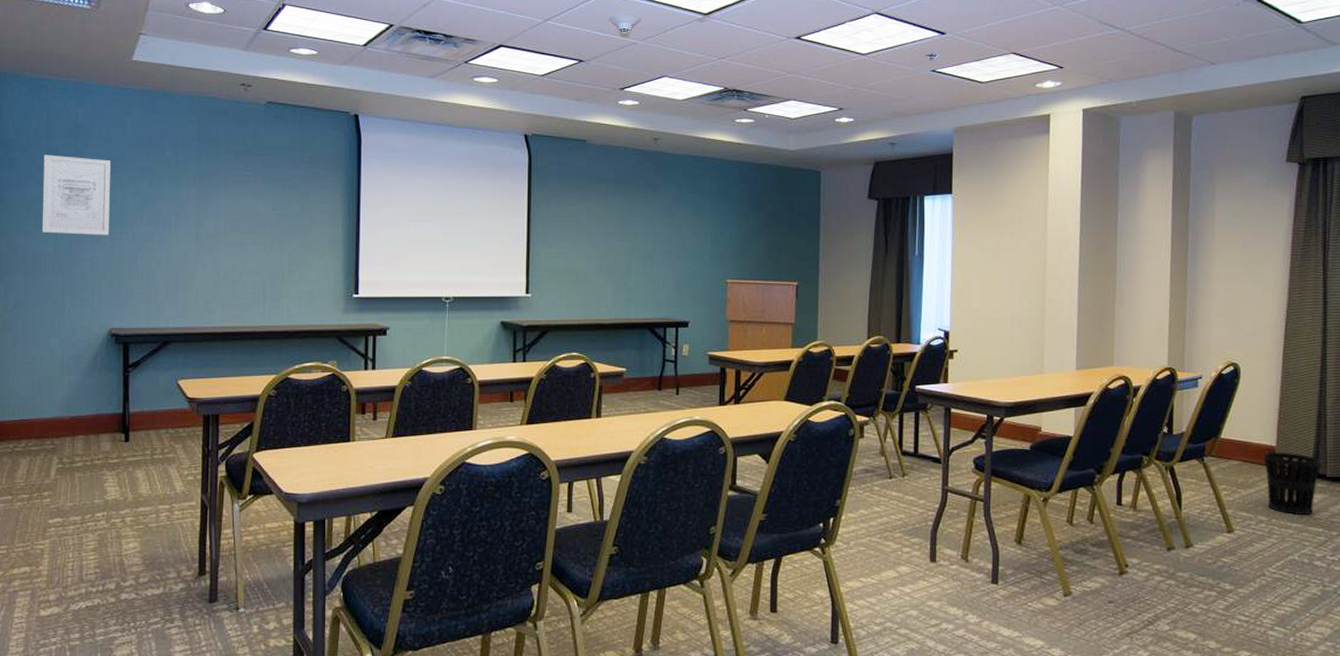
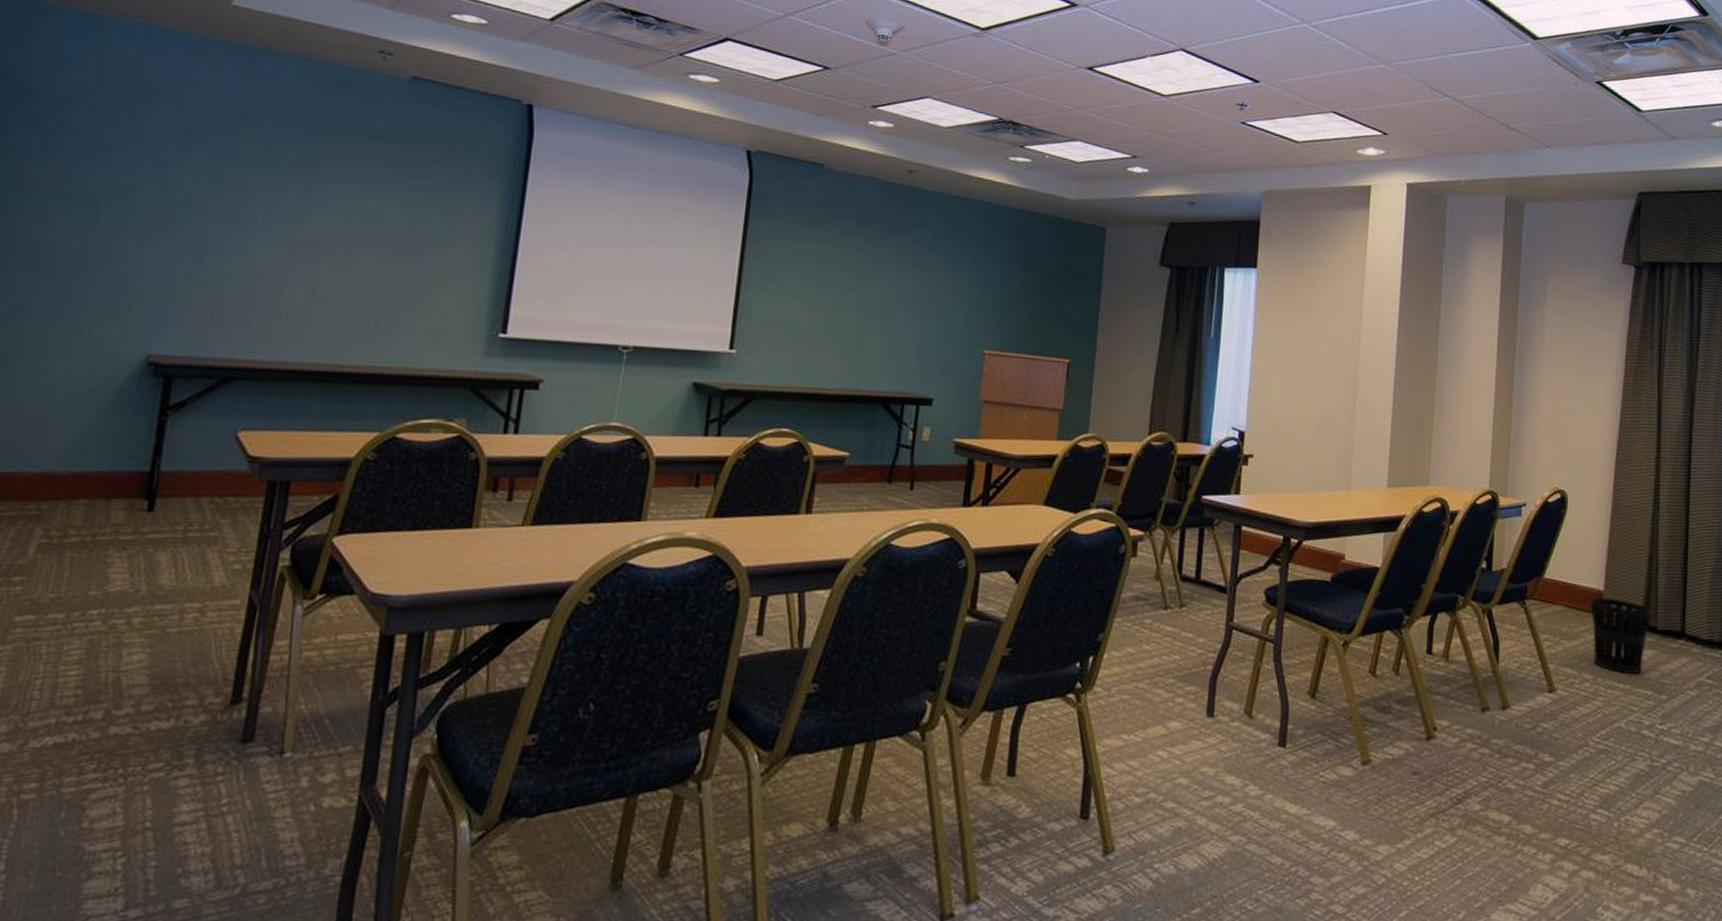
wall art: present [42,155,110,236] -> none [67,114,182,230]

